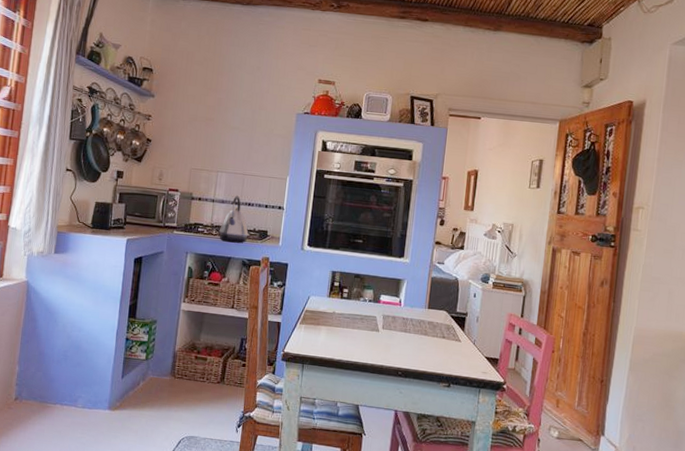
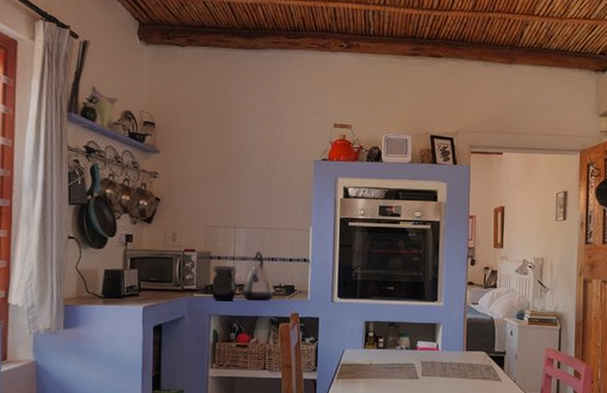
jar: none [190,206,215,241] -> present [212,265,237,301]

